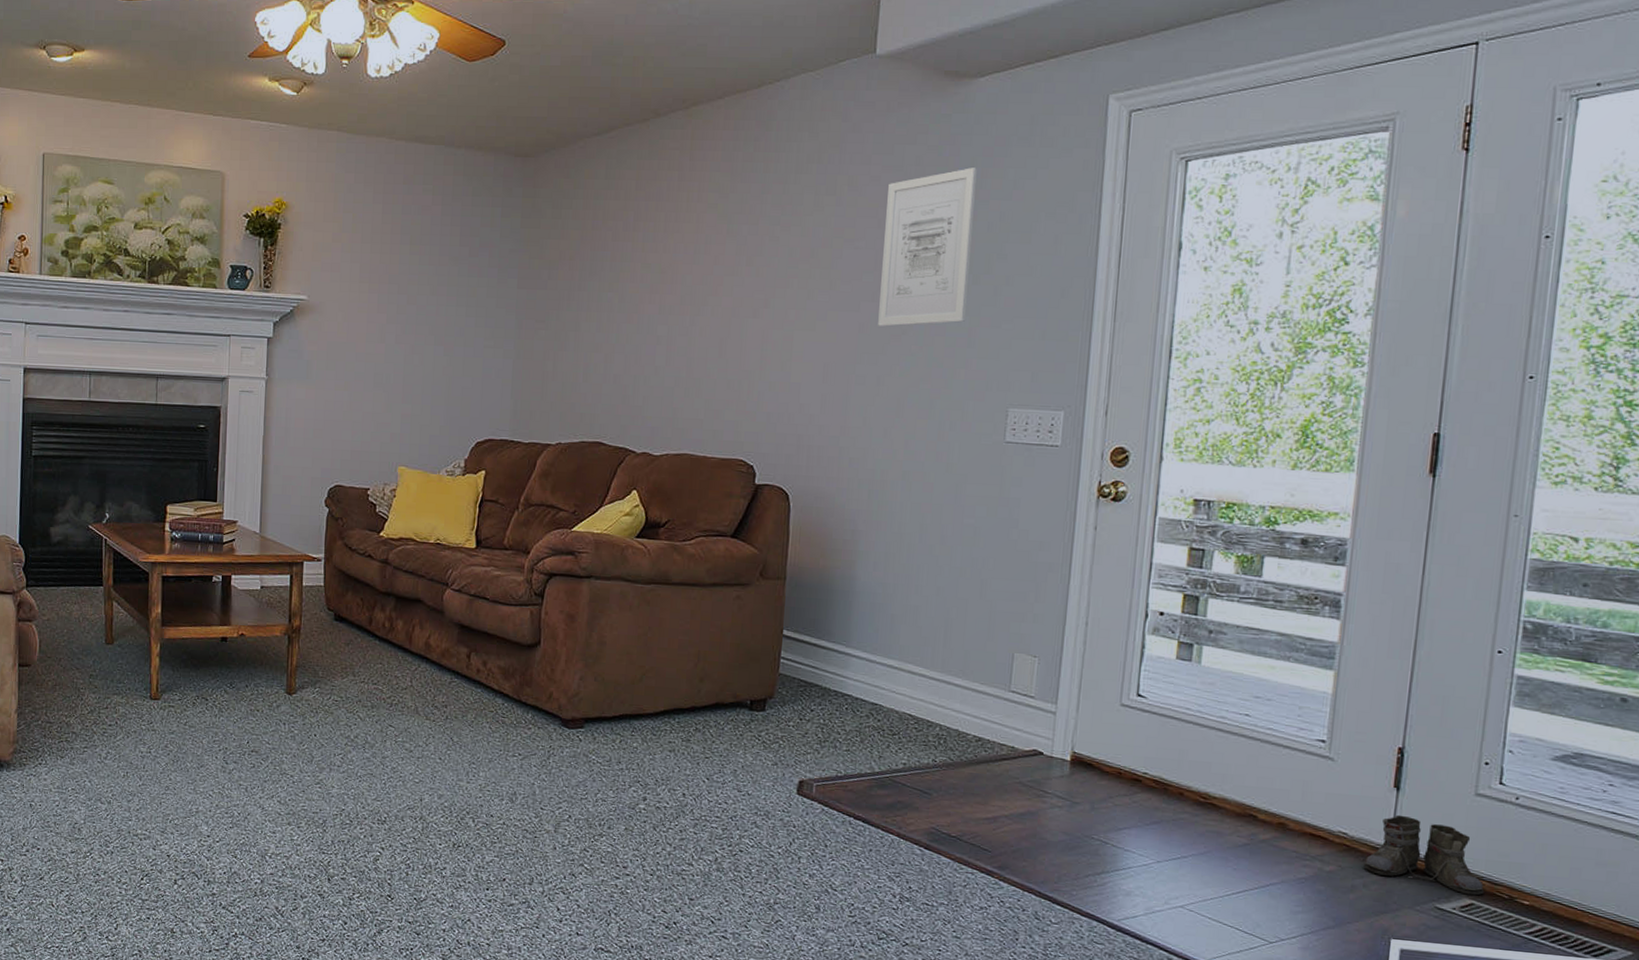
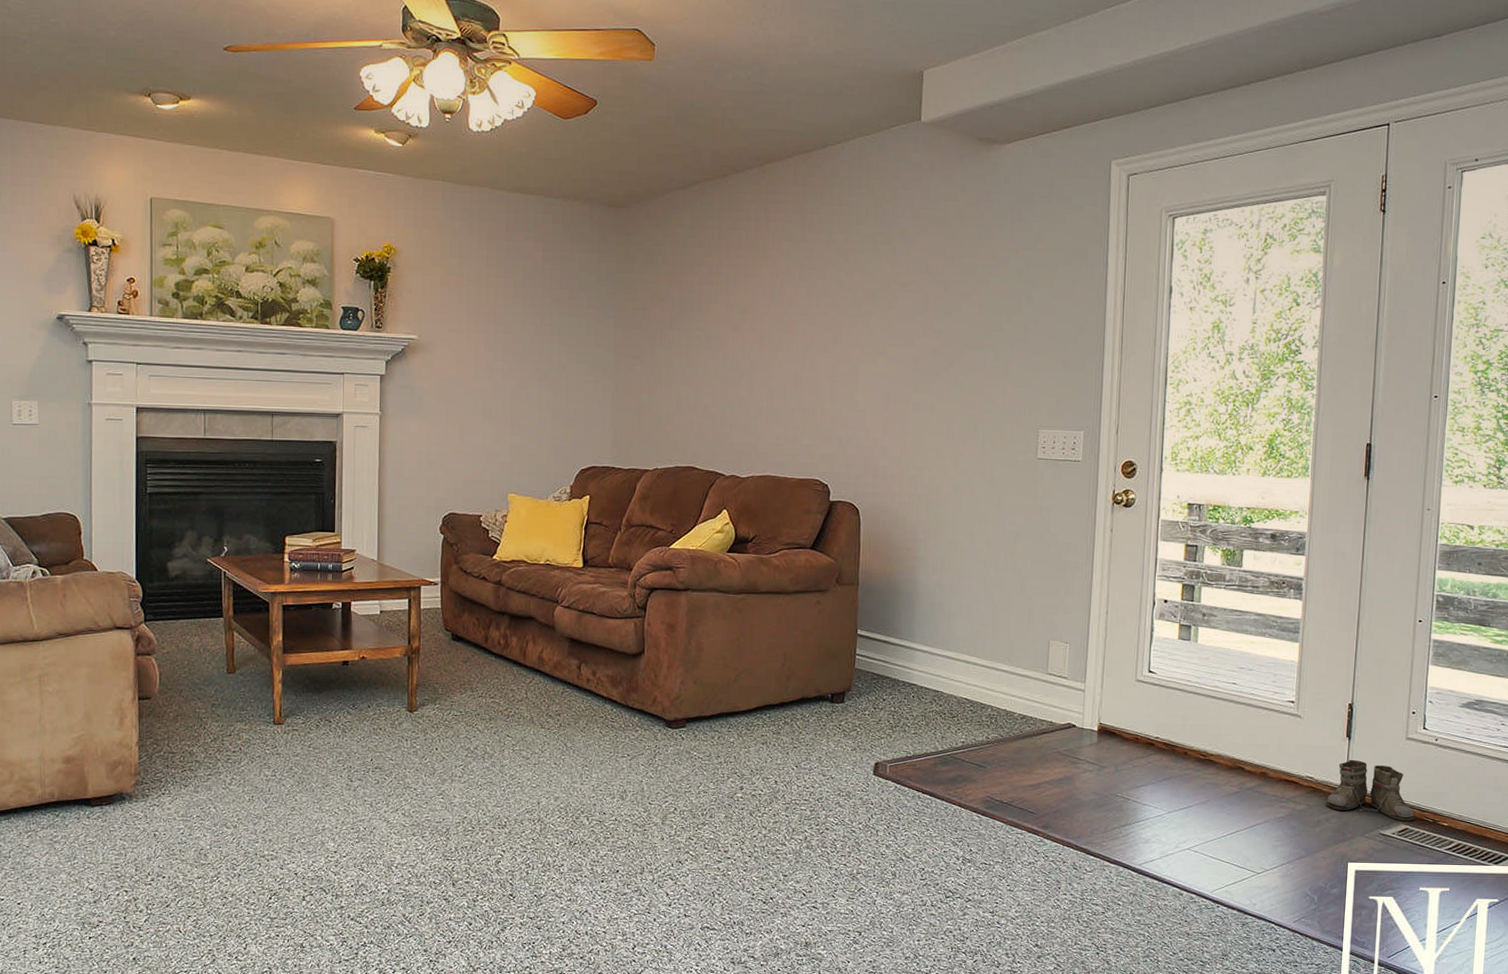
wall art: present [878,168,977,327] -> none [930,221,1007,360]

